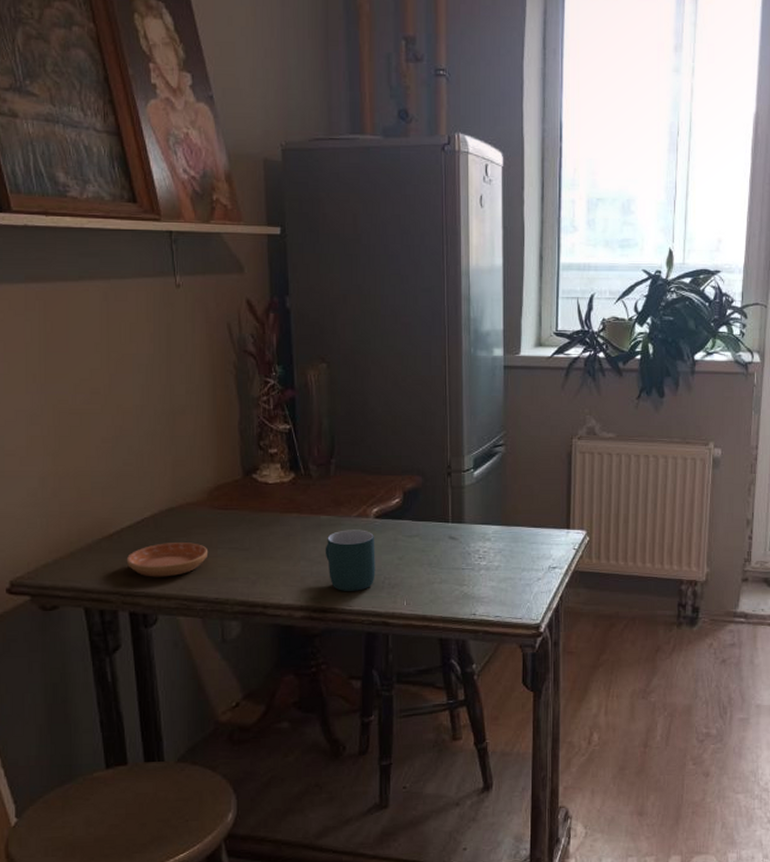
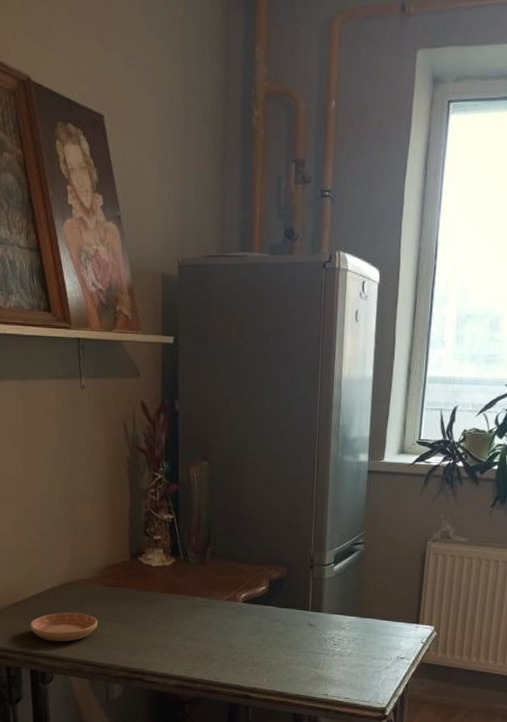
mug: present [325,529,376,591] -> none [197,611,242,666]

